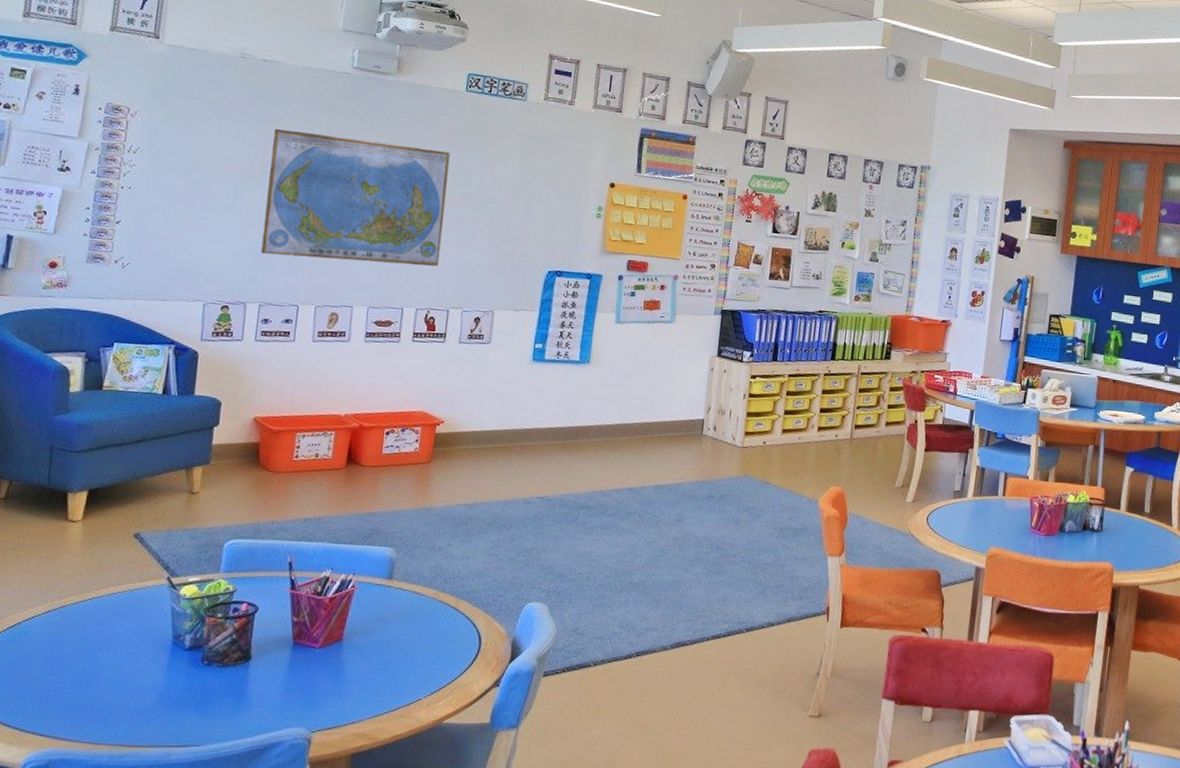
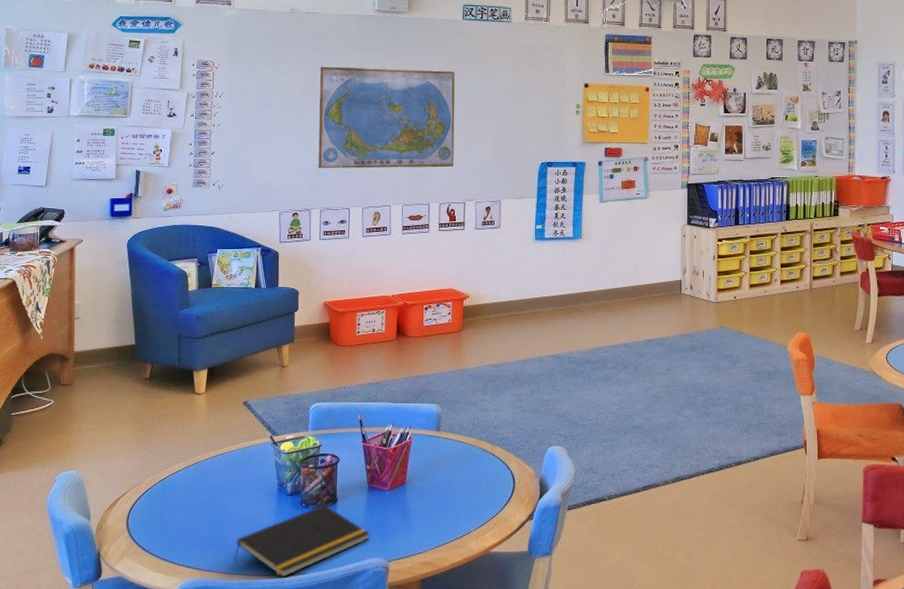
notepad: none [104,662,291,750] -> present [234,504,370,578]

